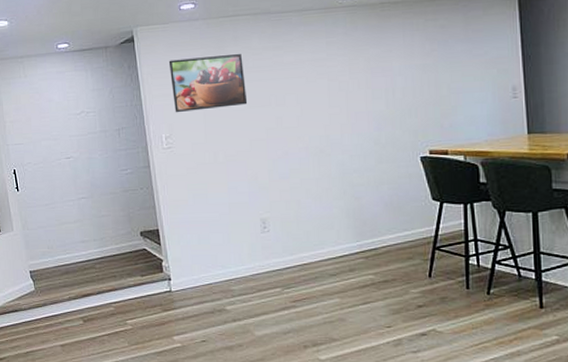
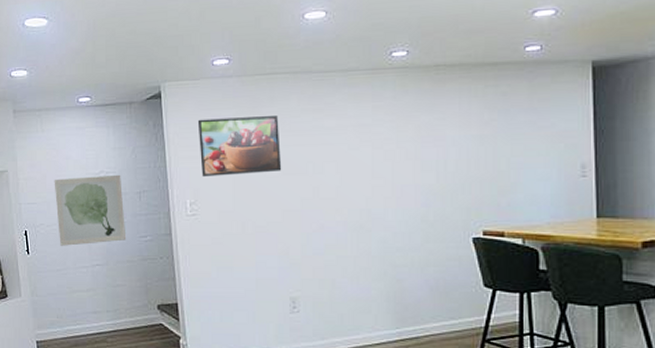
wall art: none [38,114,109,182] -> present [54,174,127,246]

